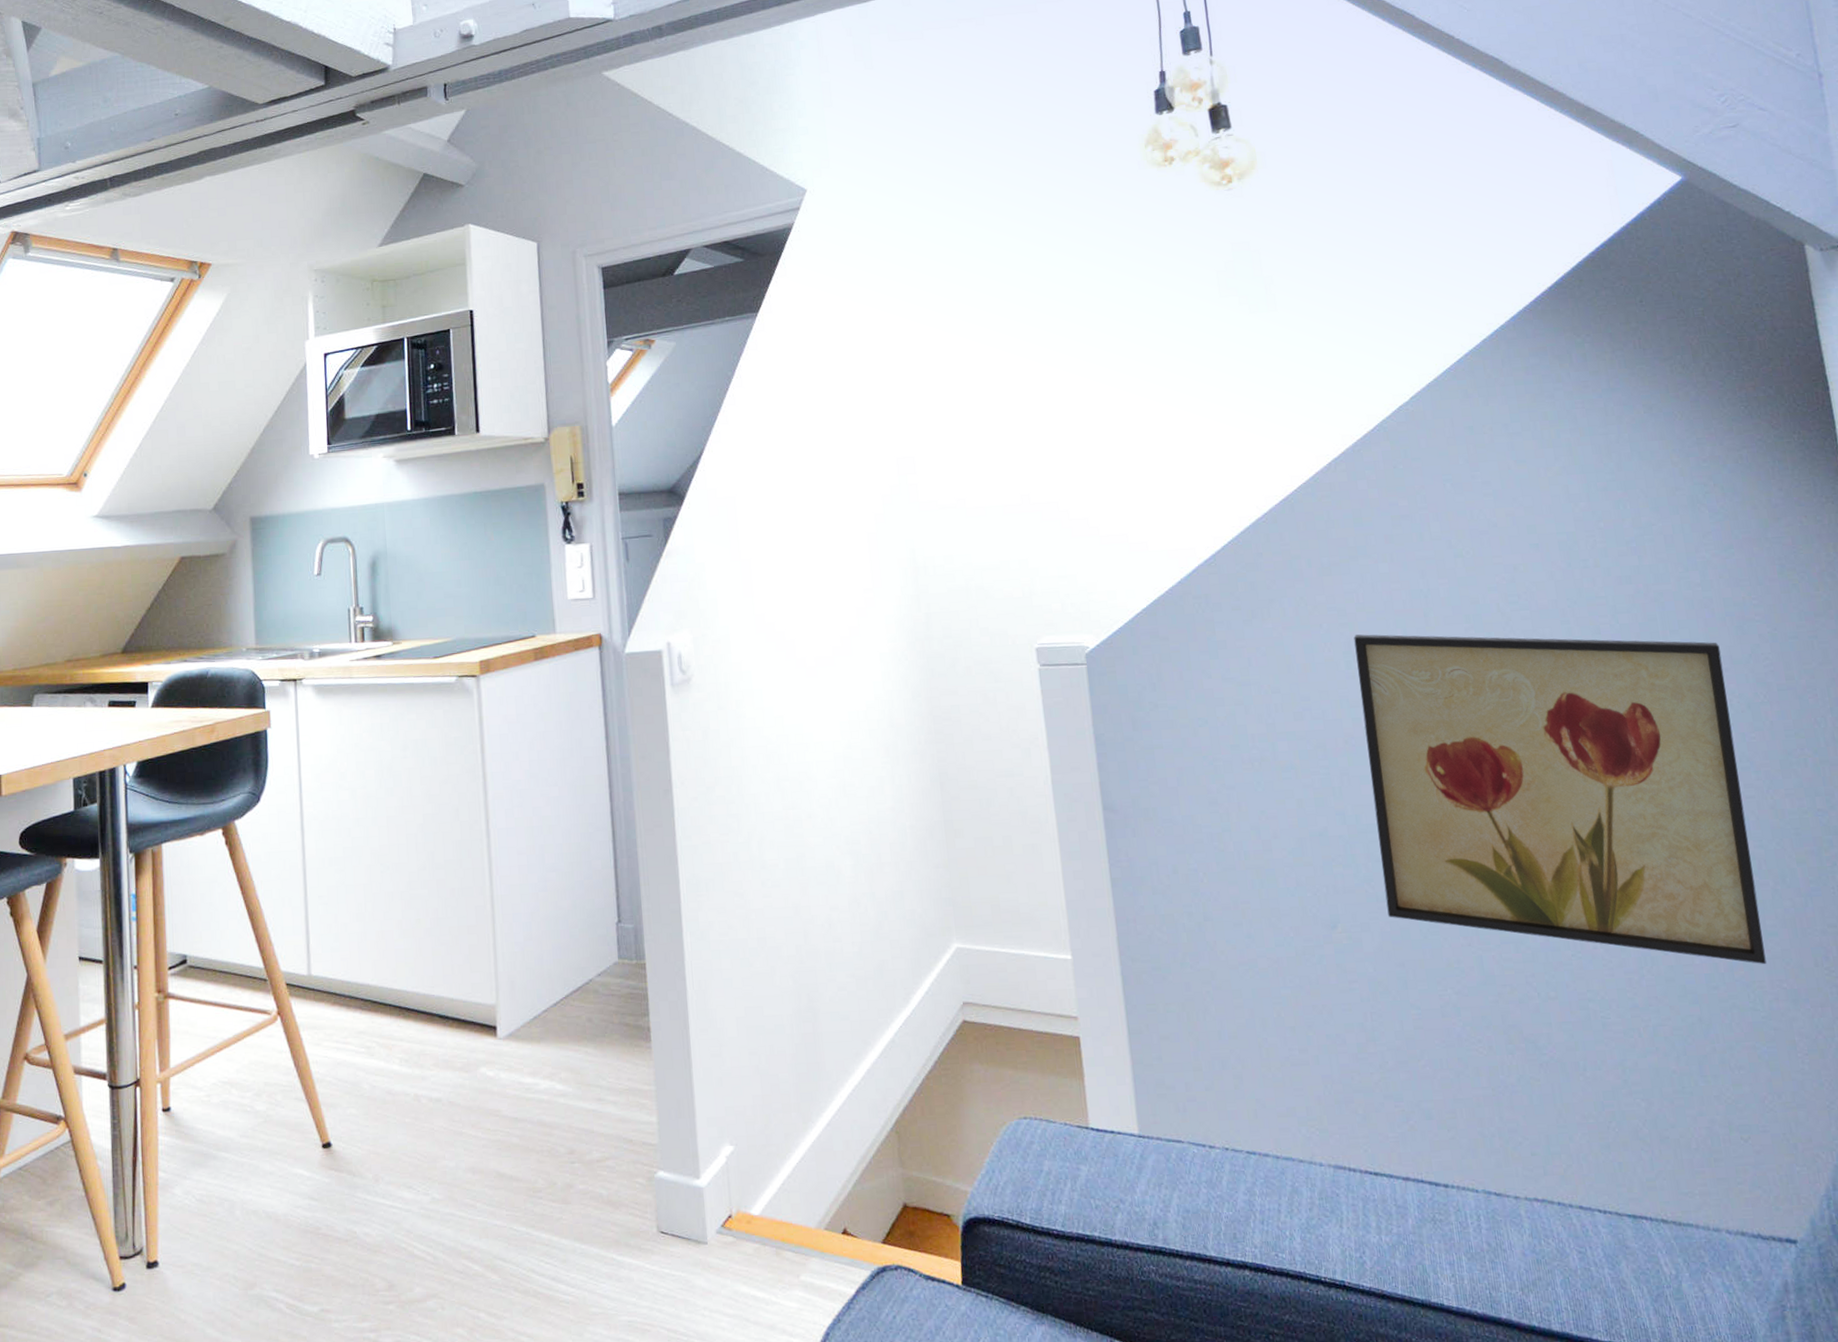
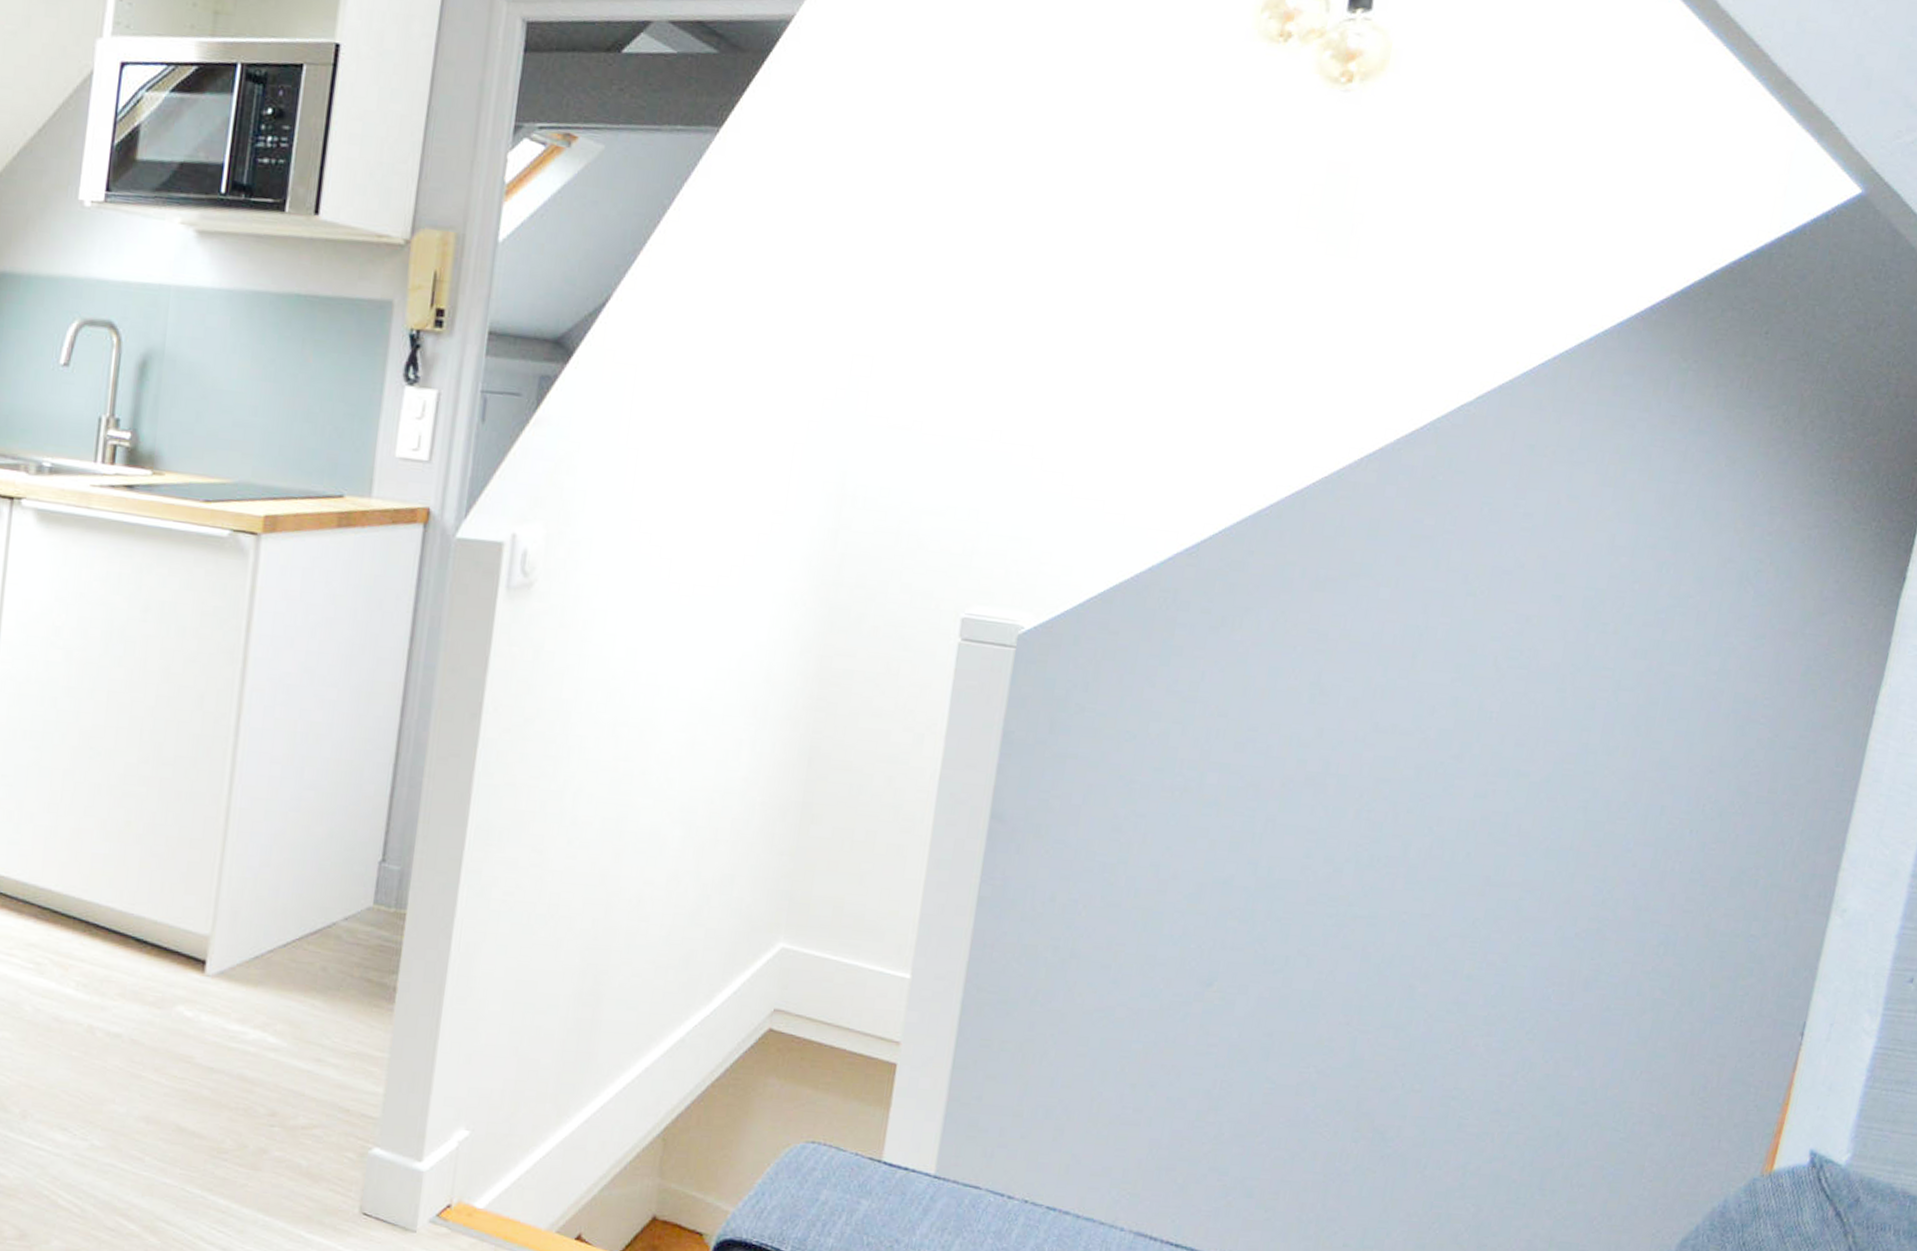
wall art: present [1353,634,1767,965] -> none [1271,665,1713,1087]

